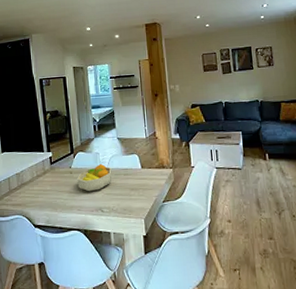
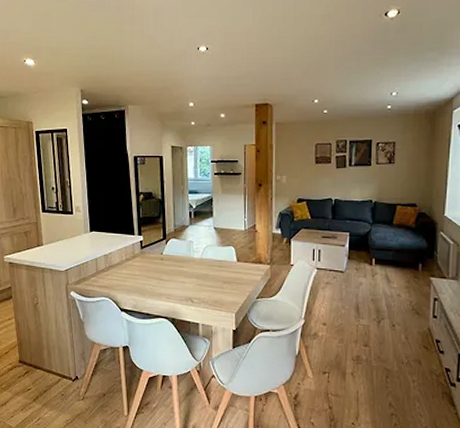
fruit bowl: present [77,163,112,192] -> none [168,252,205,281]

